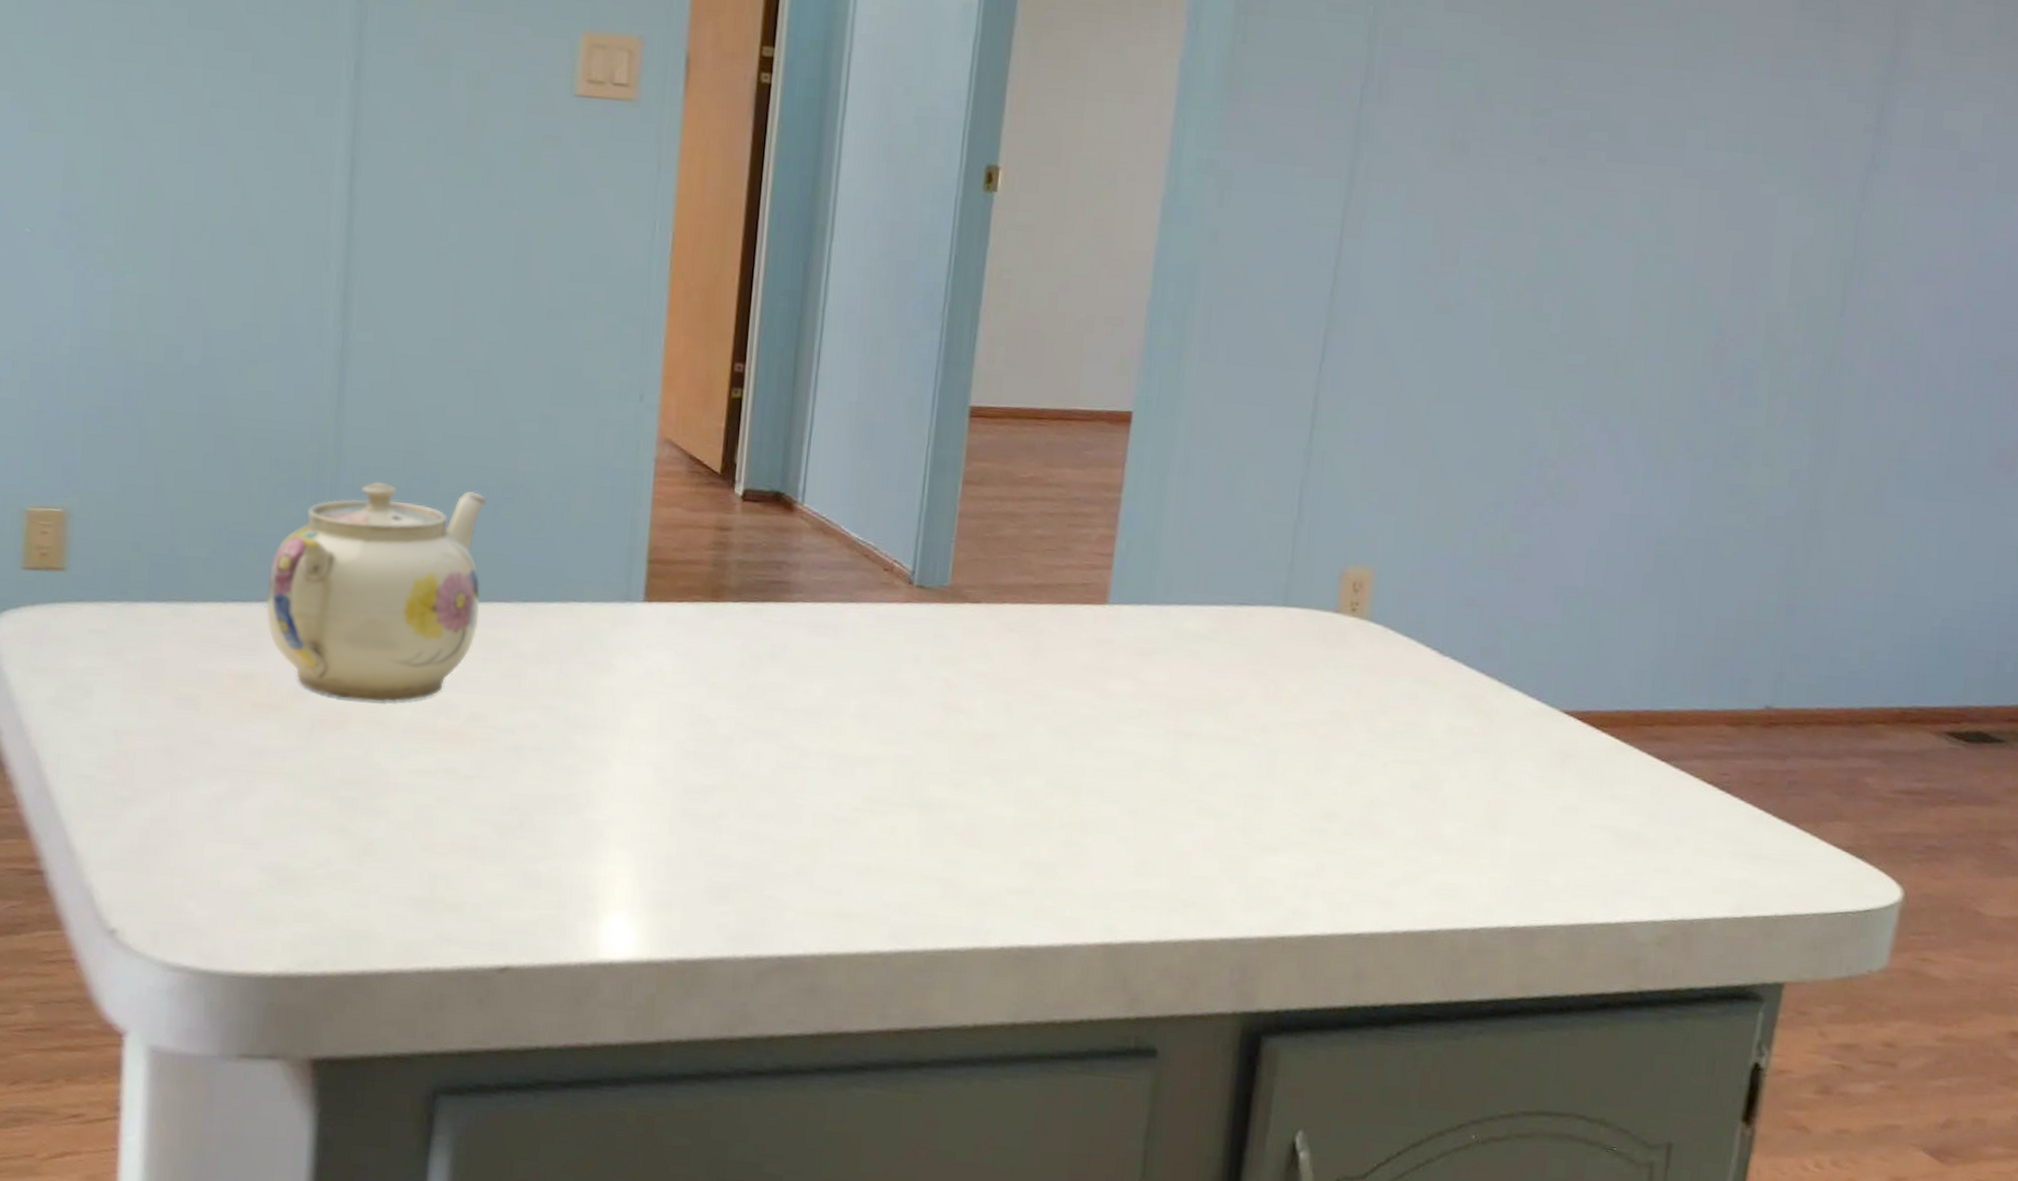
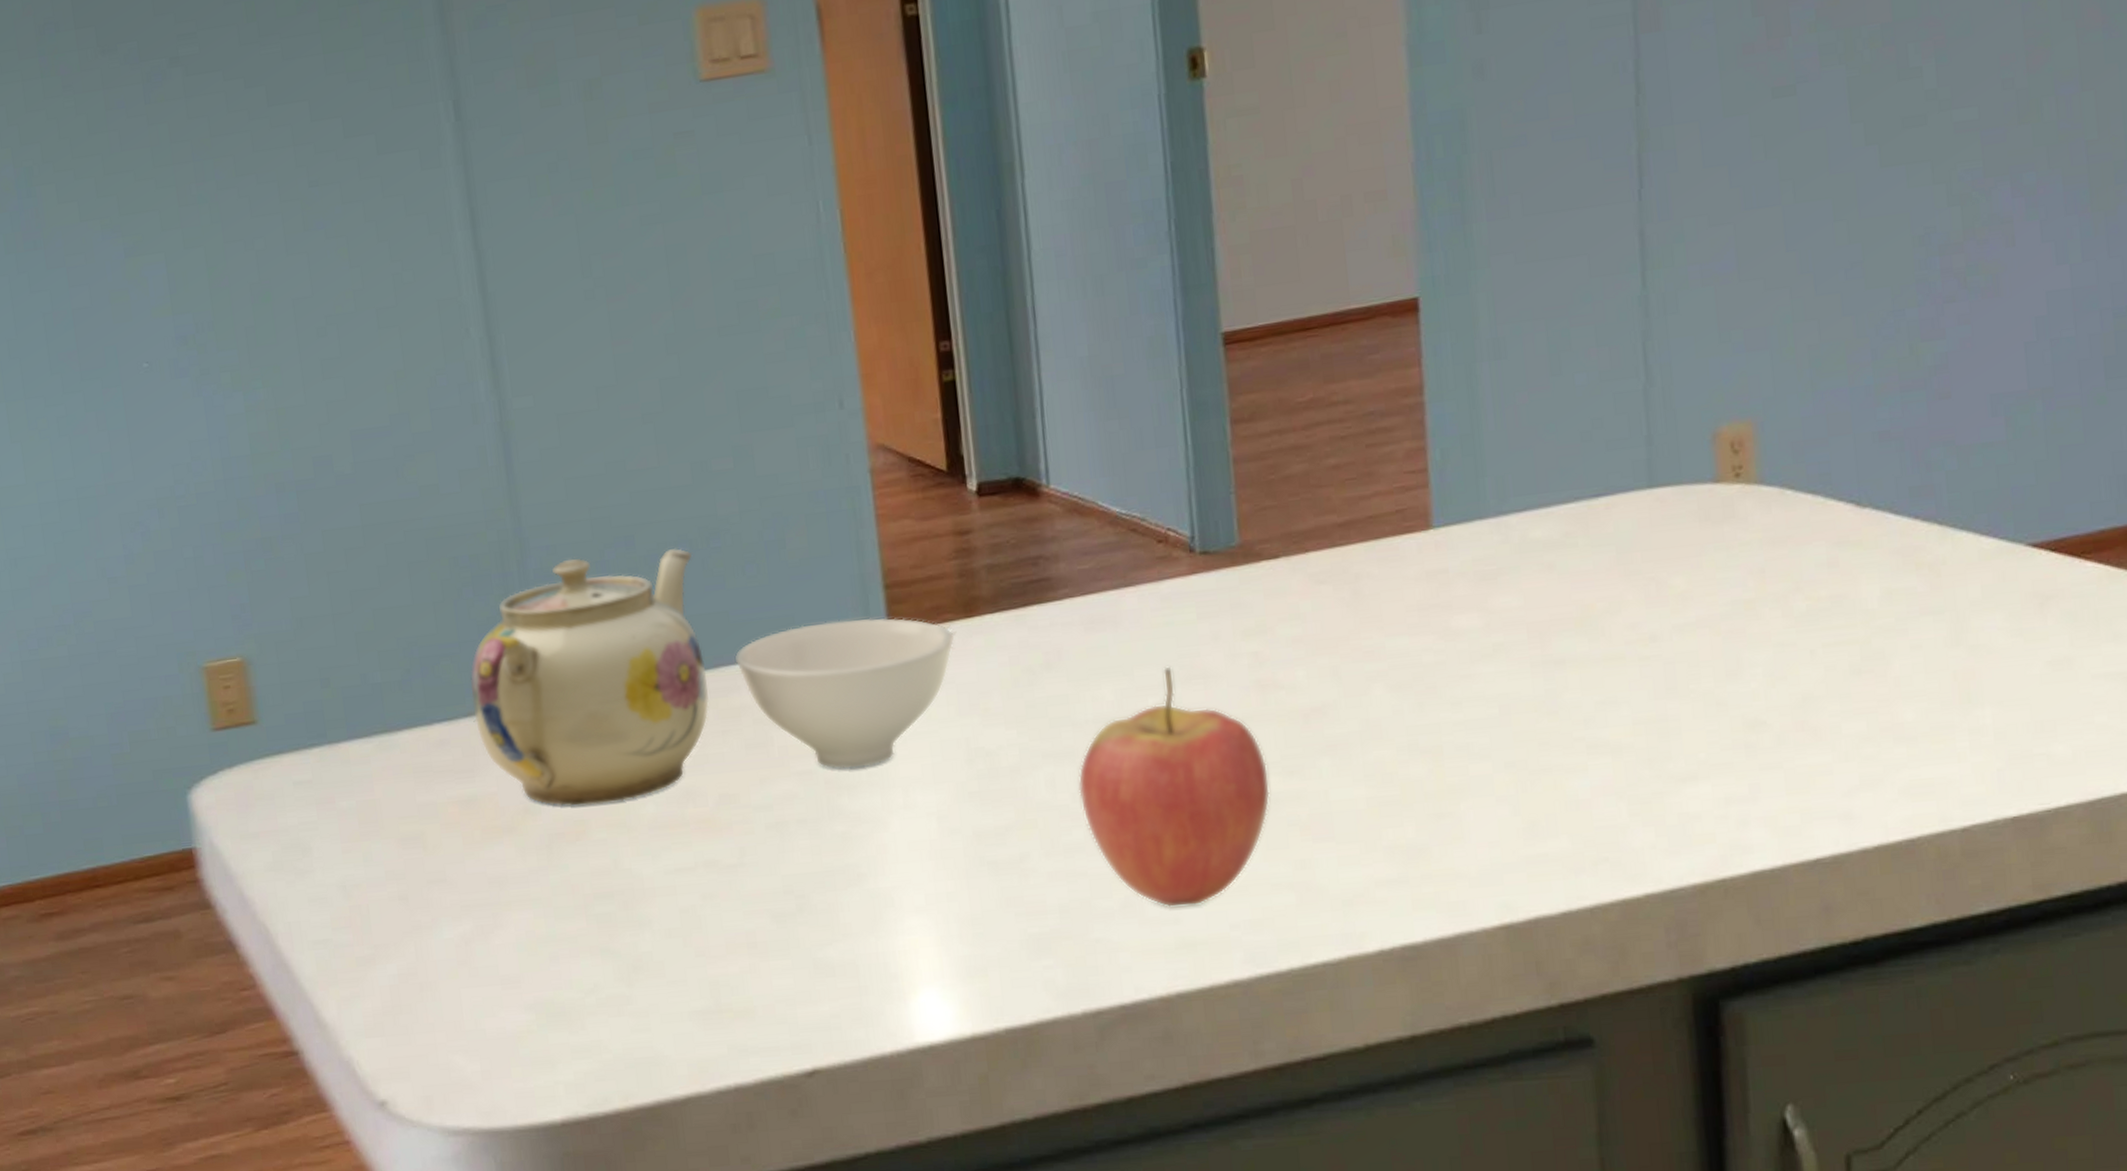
bowl: none [506,580,700,713] -> present [734,617,955,769]
fruit: none [778,676,939,883] -> present [1078,666,1271,908]

